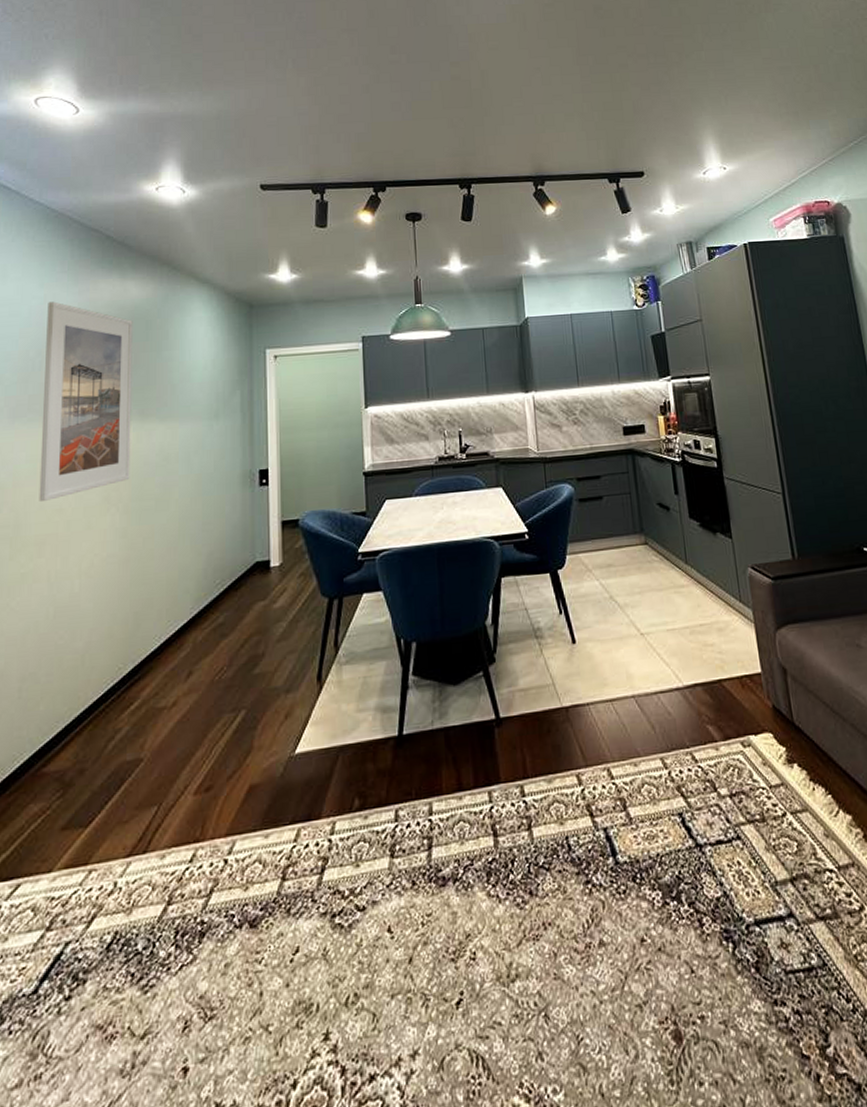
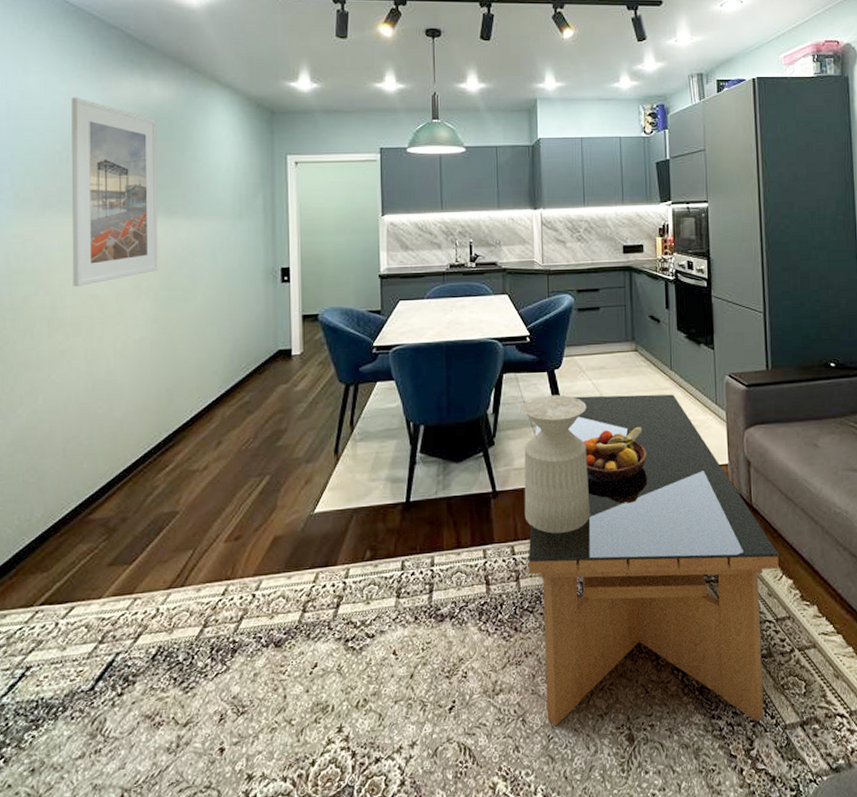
side table: none [524,599,609,768] -> present [522,395,591,534]
coffee table: none [540,592,838,1024] -> present [528,394,779,727]
fruit bowl: none [594,632,668,702] -> present [583,426,647,483]

